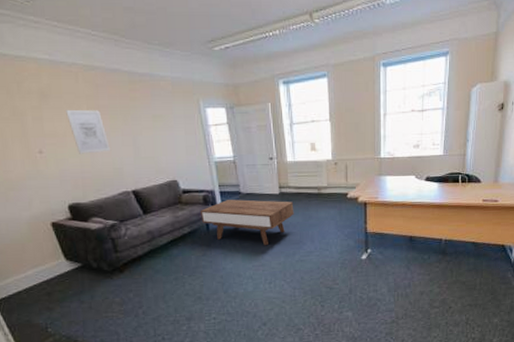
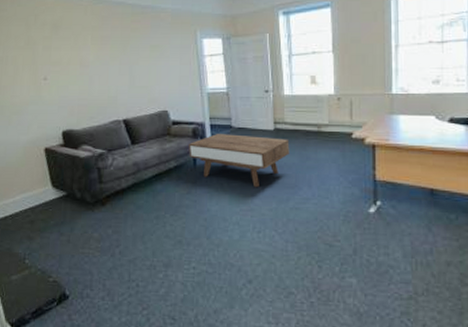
wall art: present [66,109,110,154] -> none [72,39,108,82]

